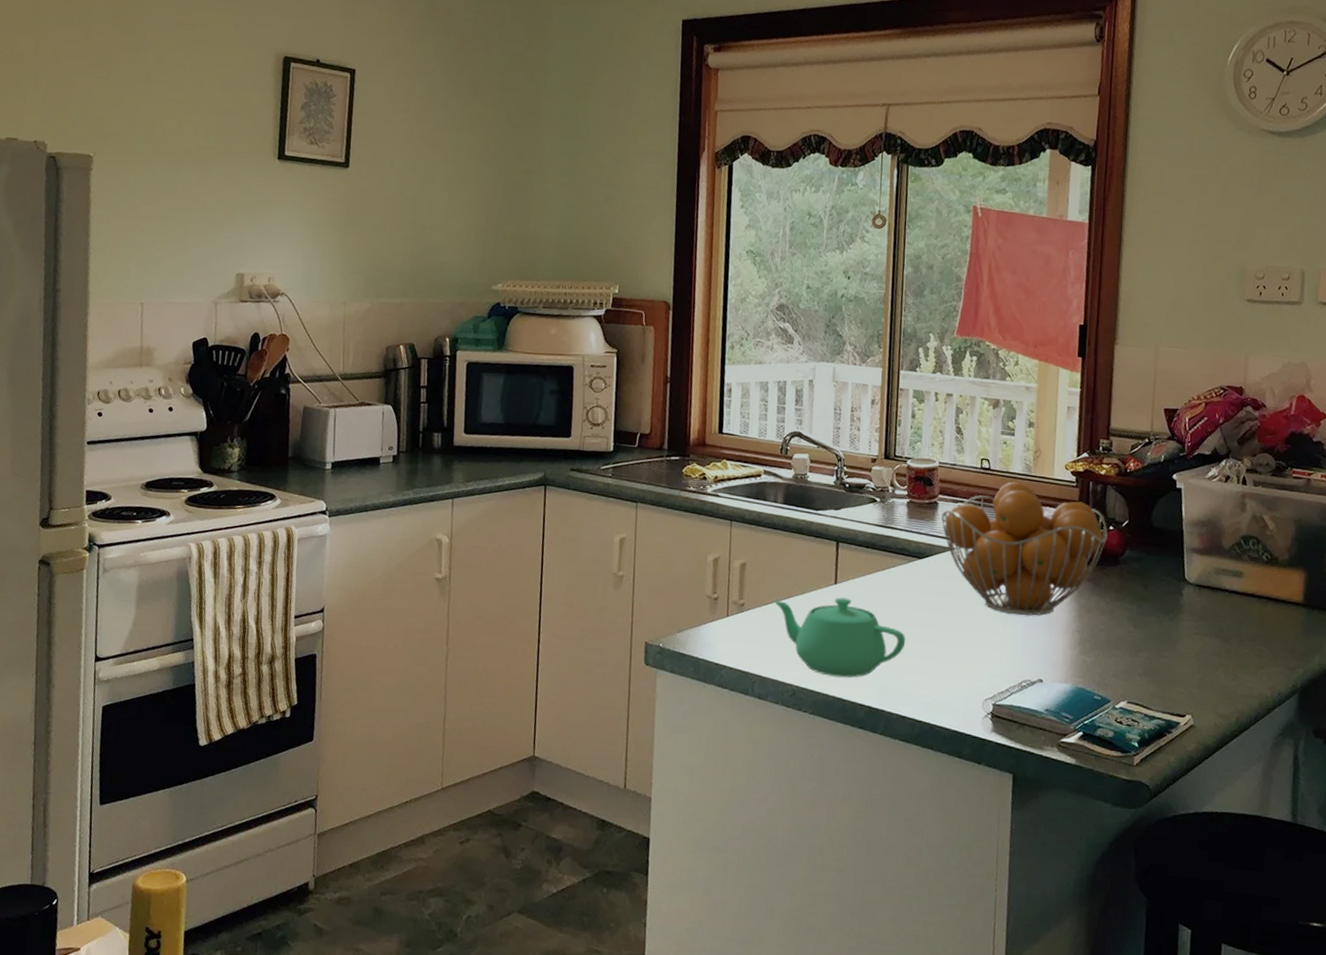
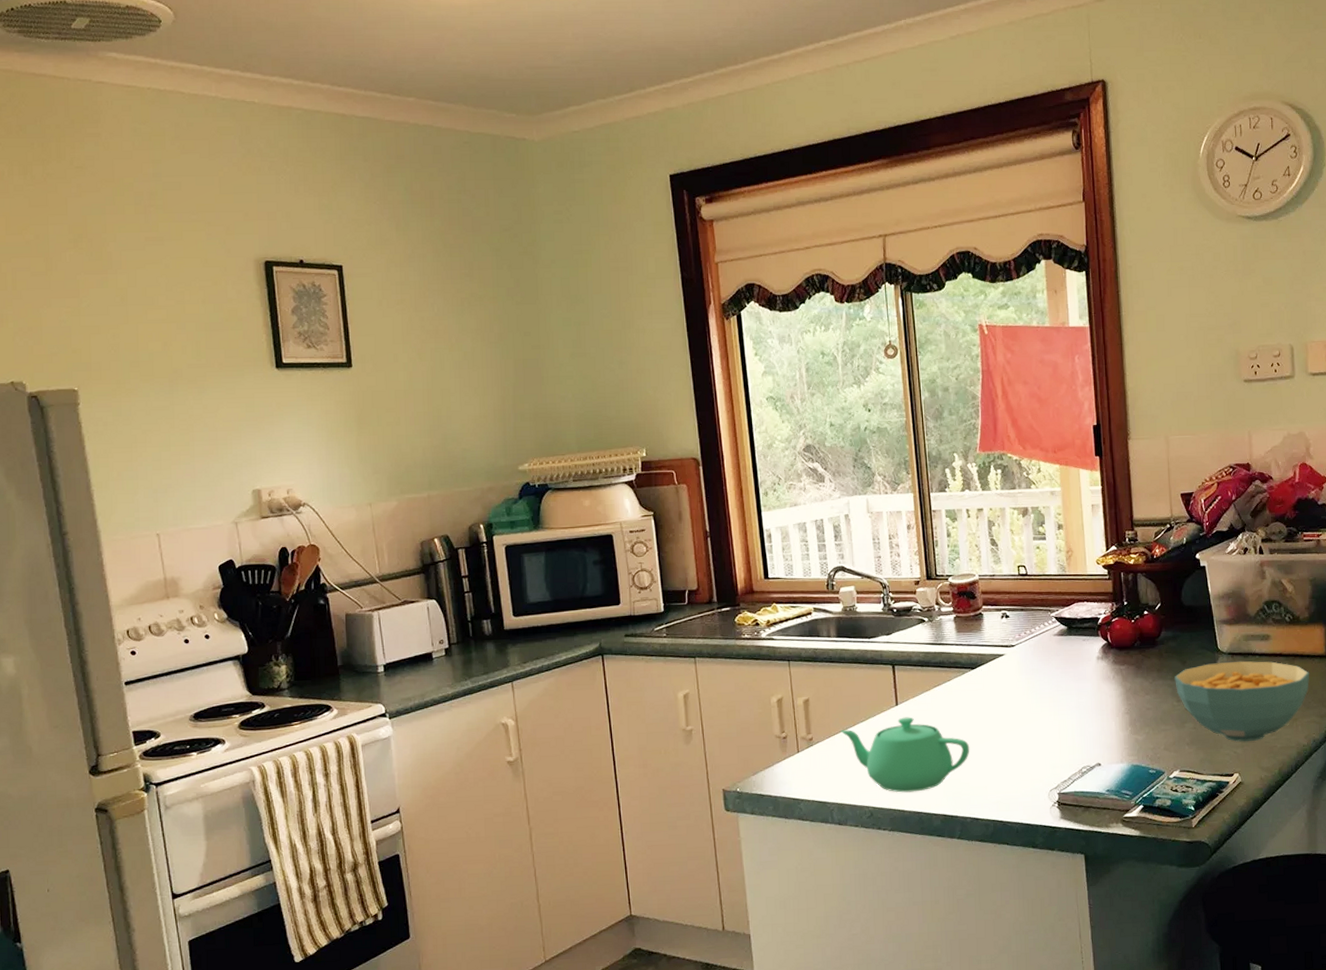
fruit basket: present [941,481,1108,616] -> none [988,583,1143,708]
cereal bowl: none [1133,592,1283,683] -> present [1174,661,1310,742]

